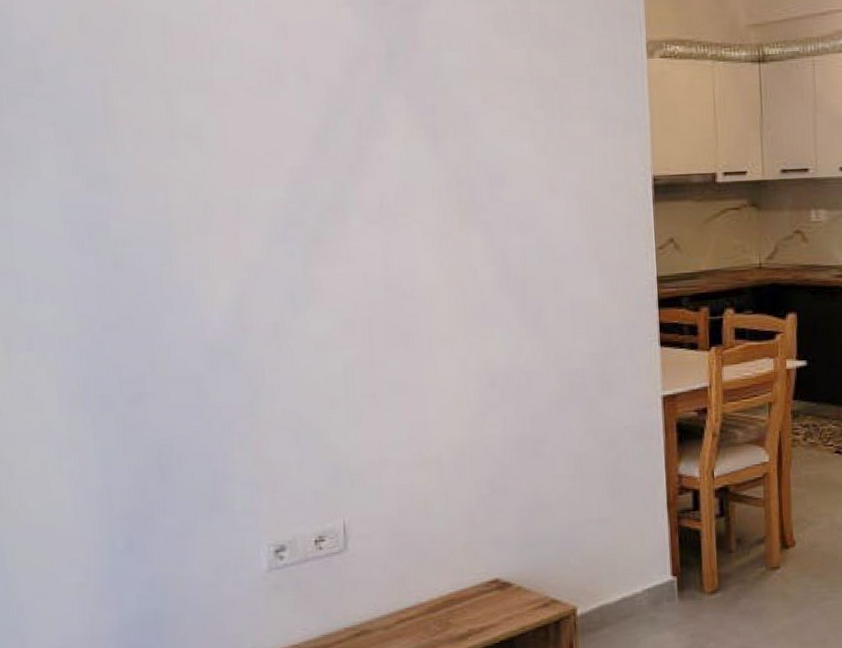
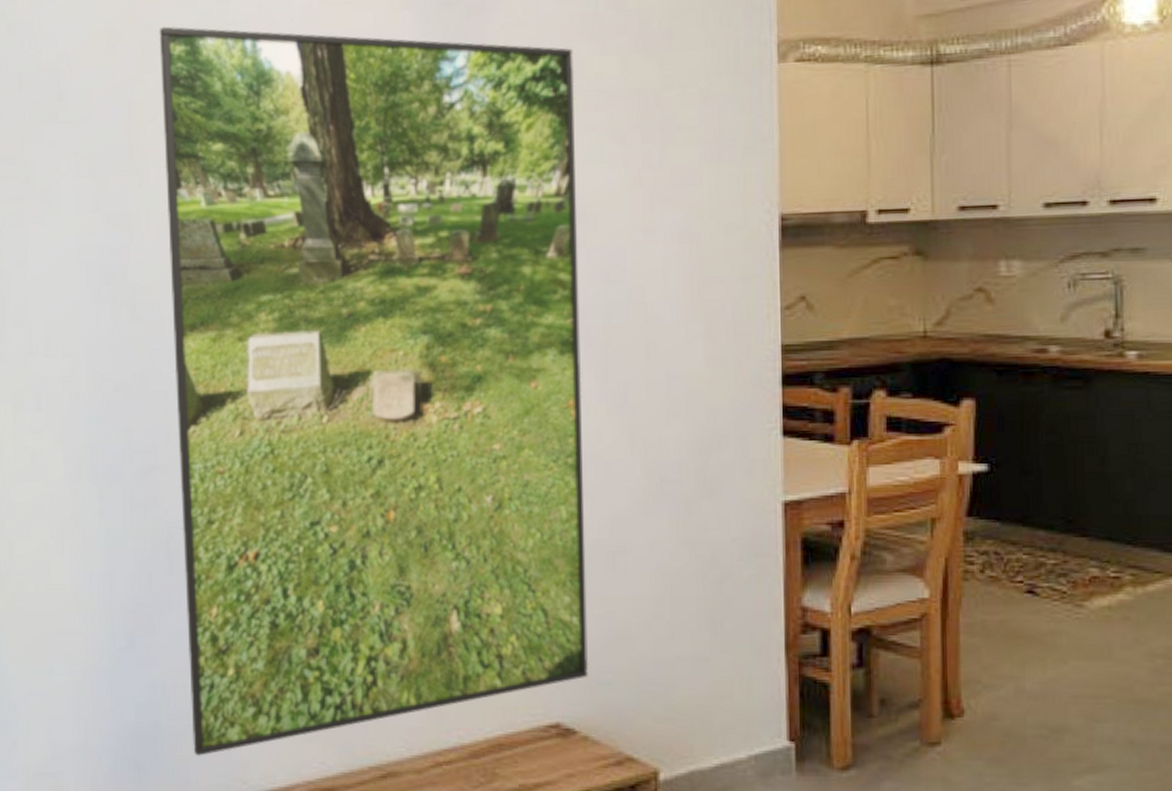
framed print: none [127,14,520,634] -> present [159,26,589,756]

